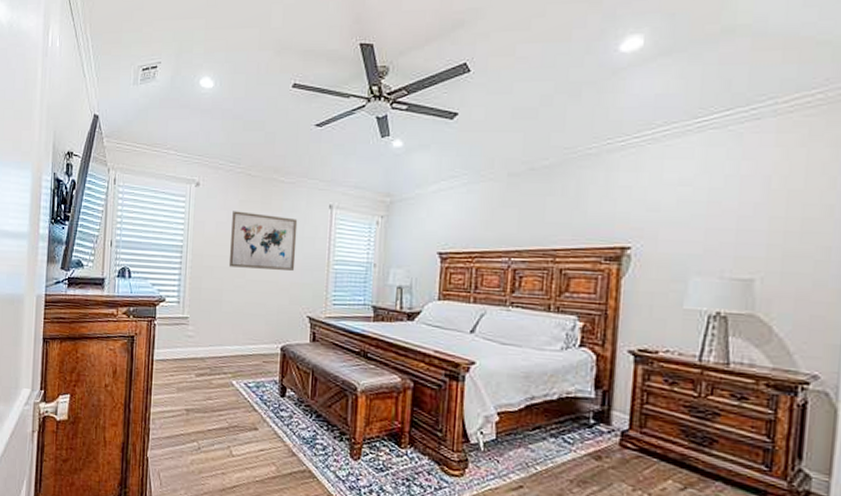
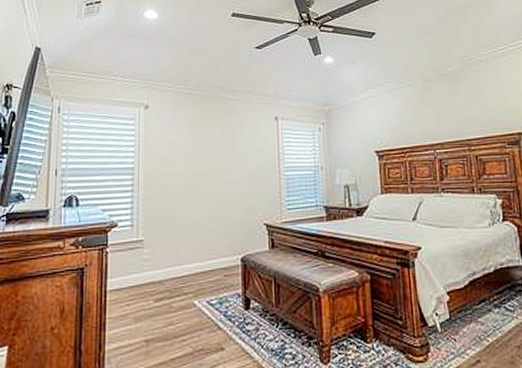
wall art: present [228,211,298,271] -> none [182,129,248,184]

